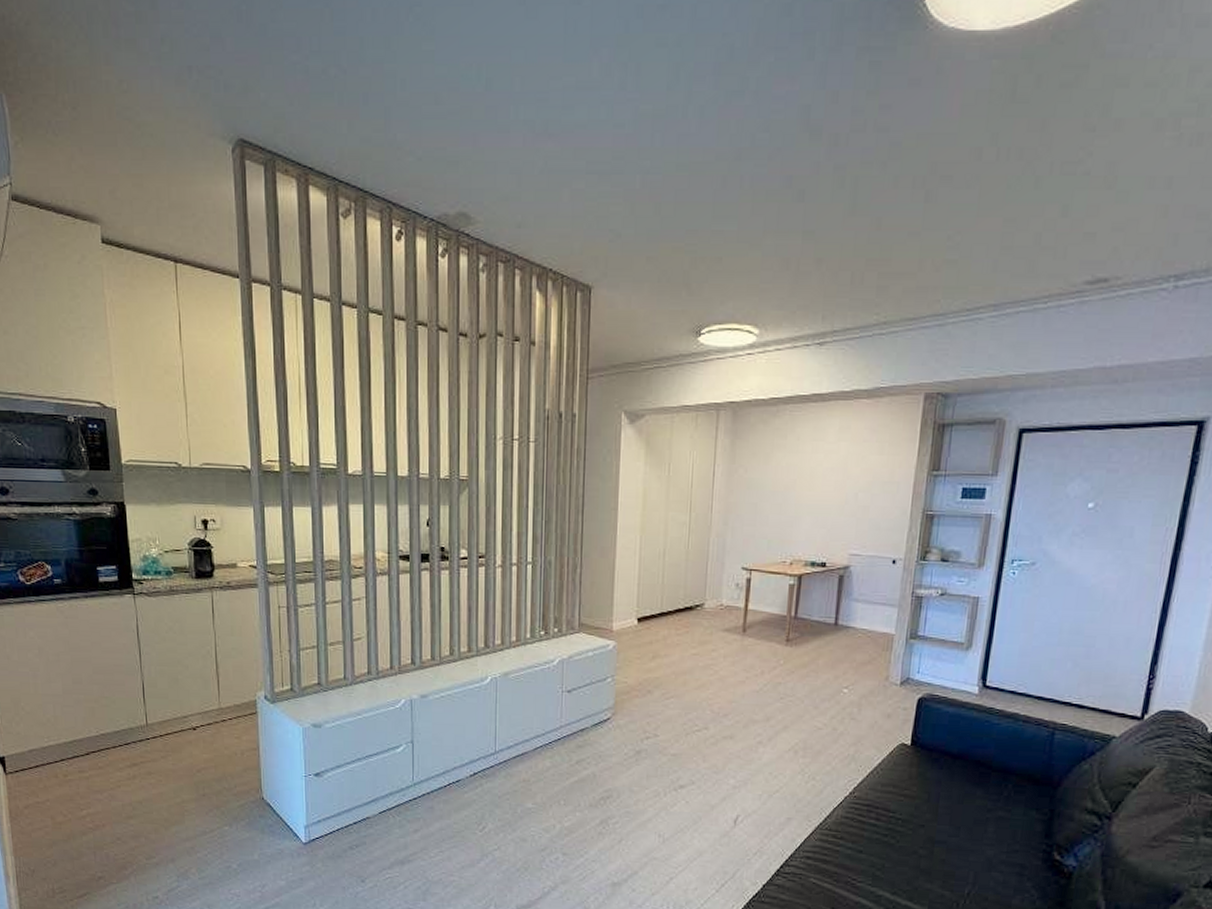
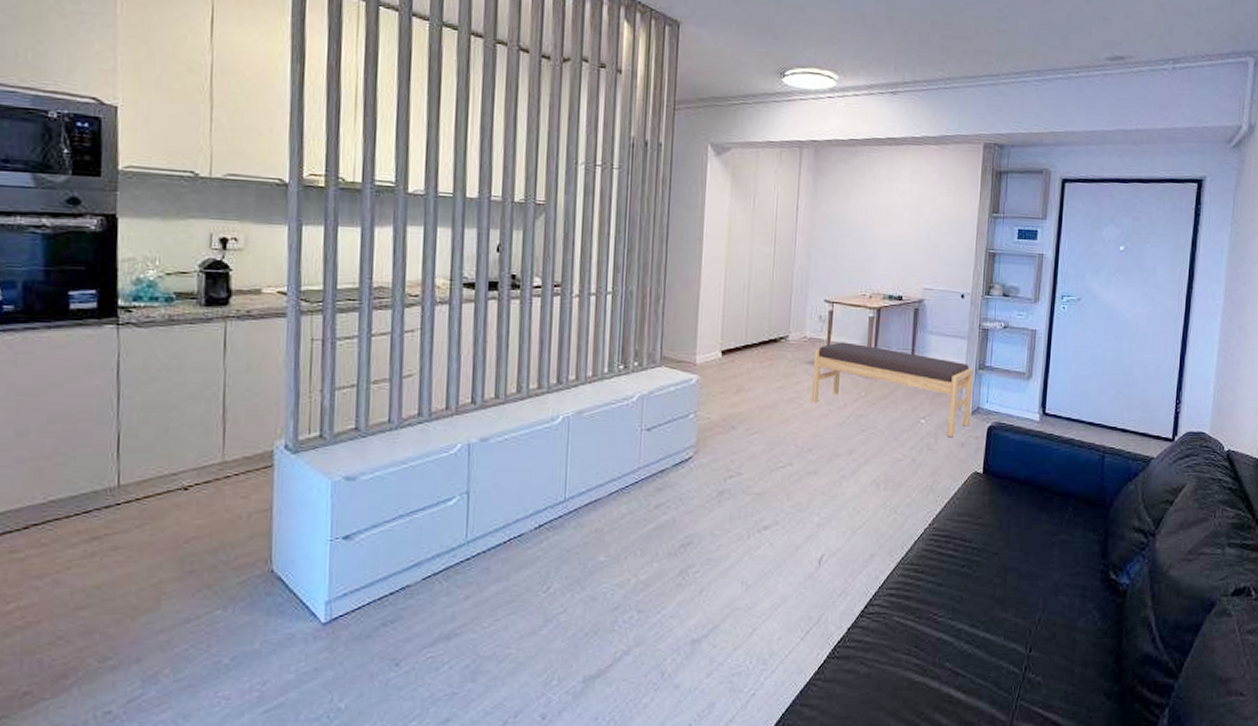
bench: none [727,610,904,708] -> present [811,342,974,438]

